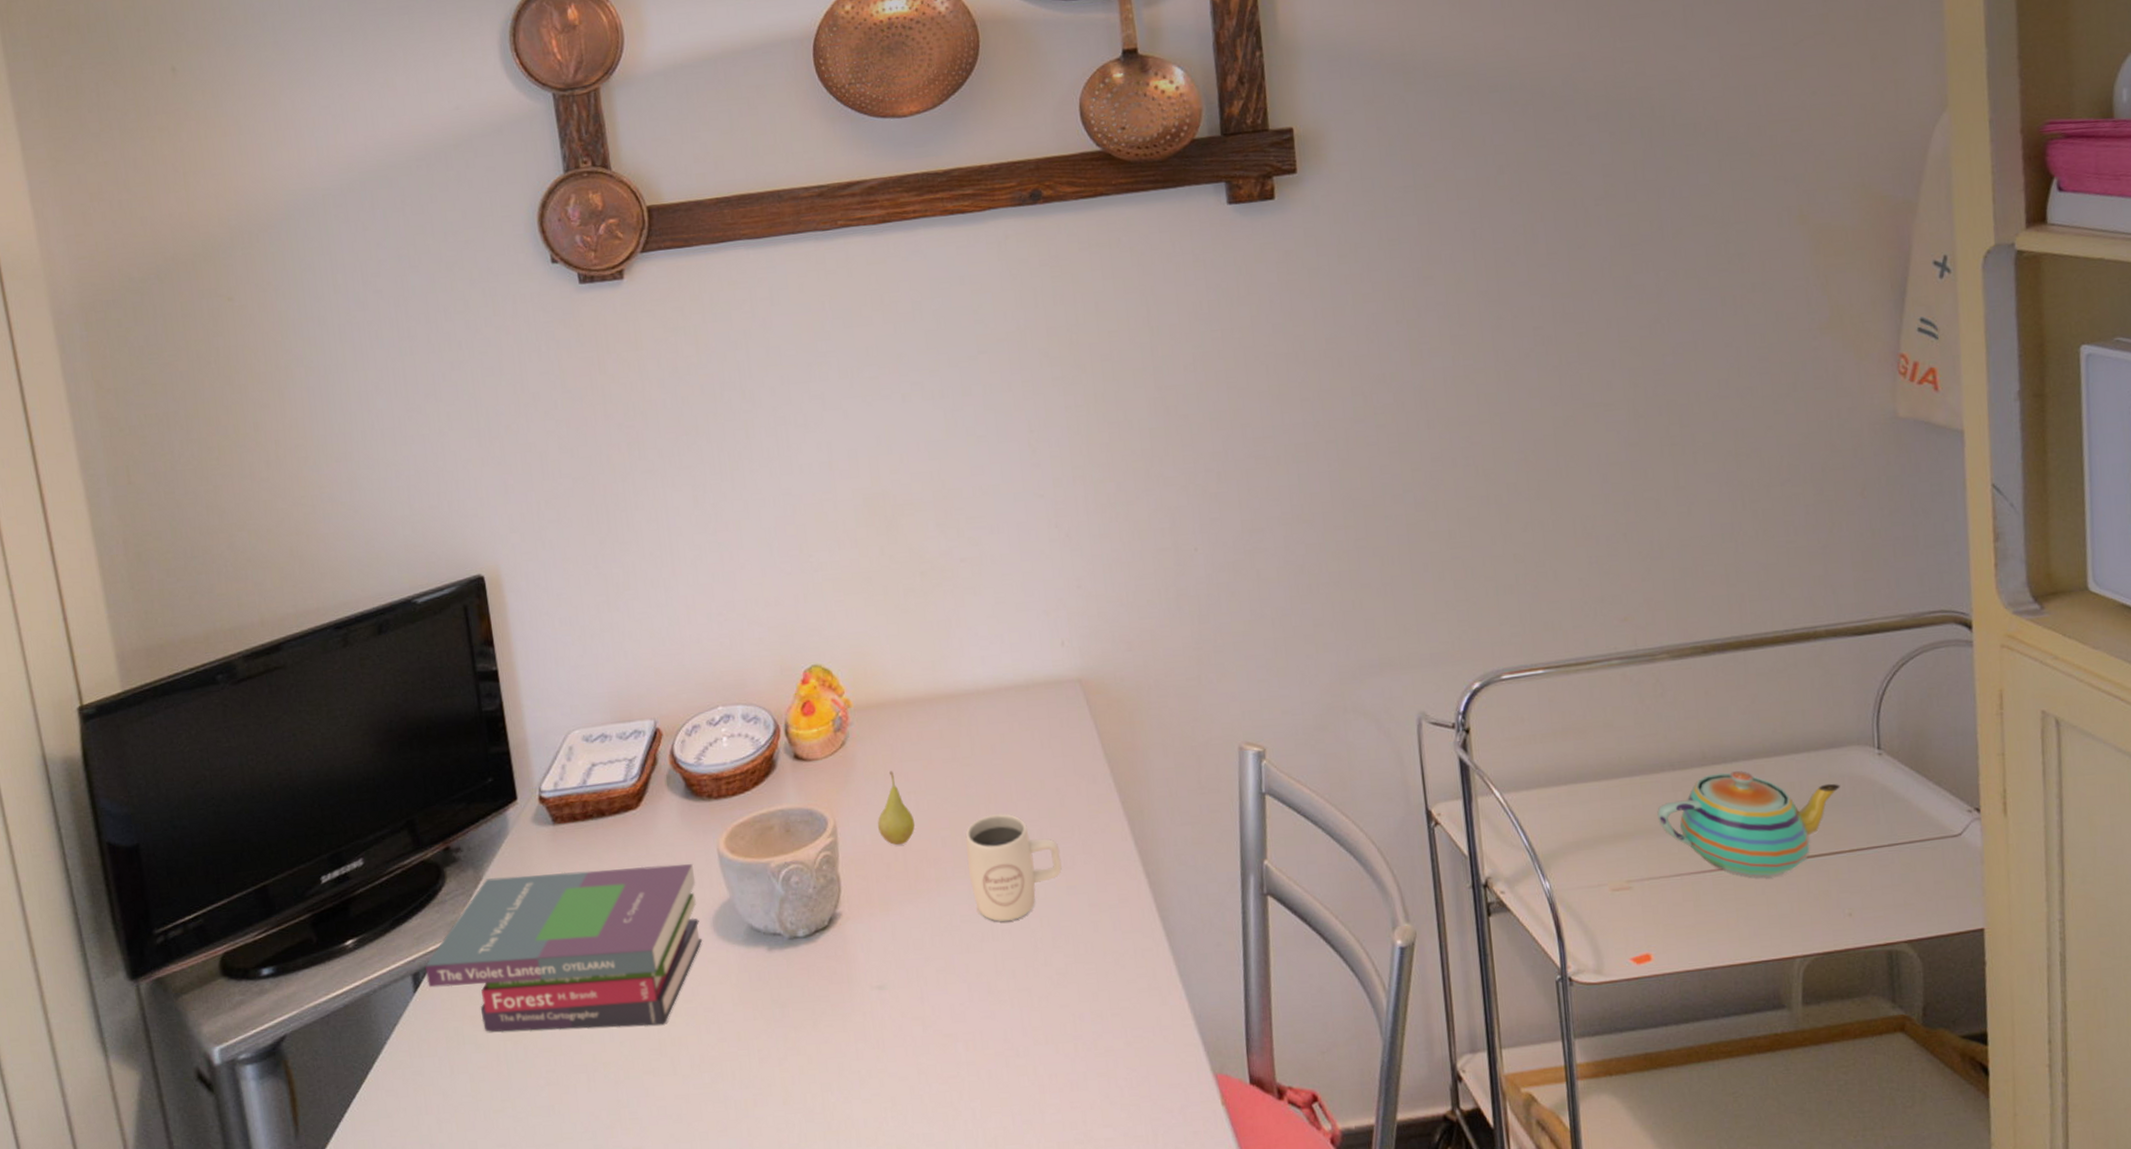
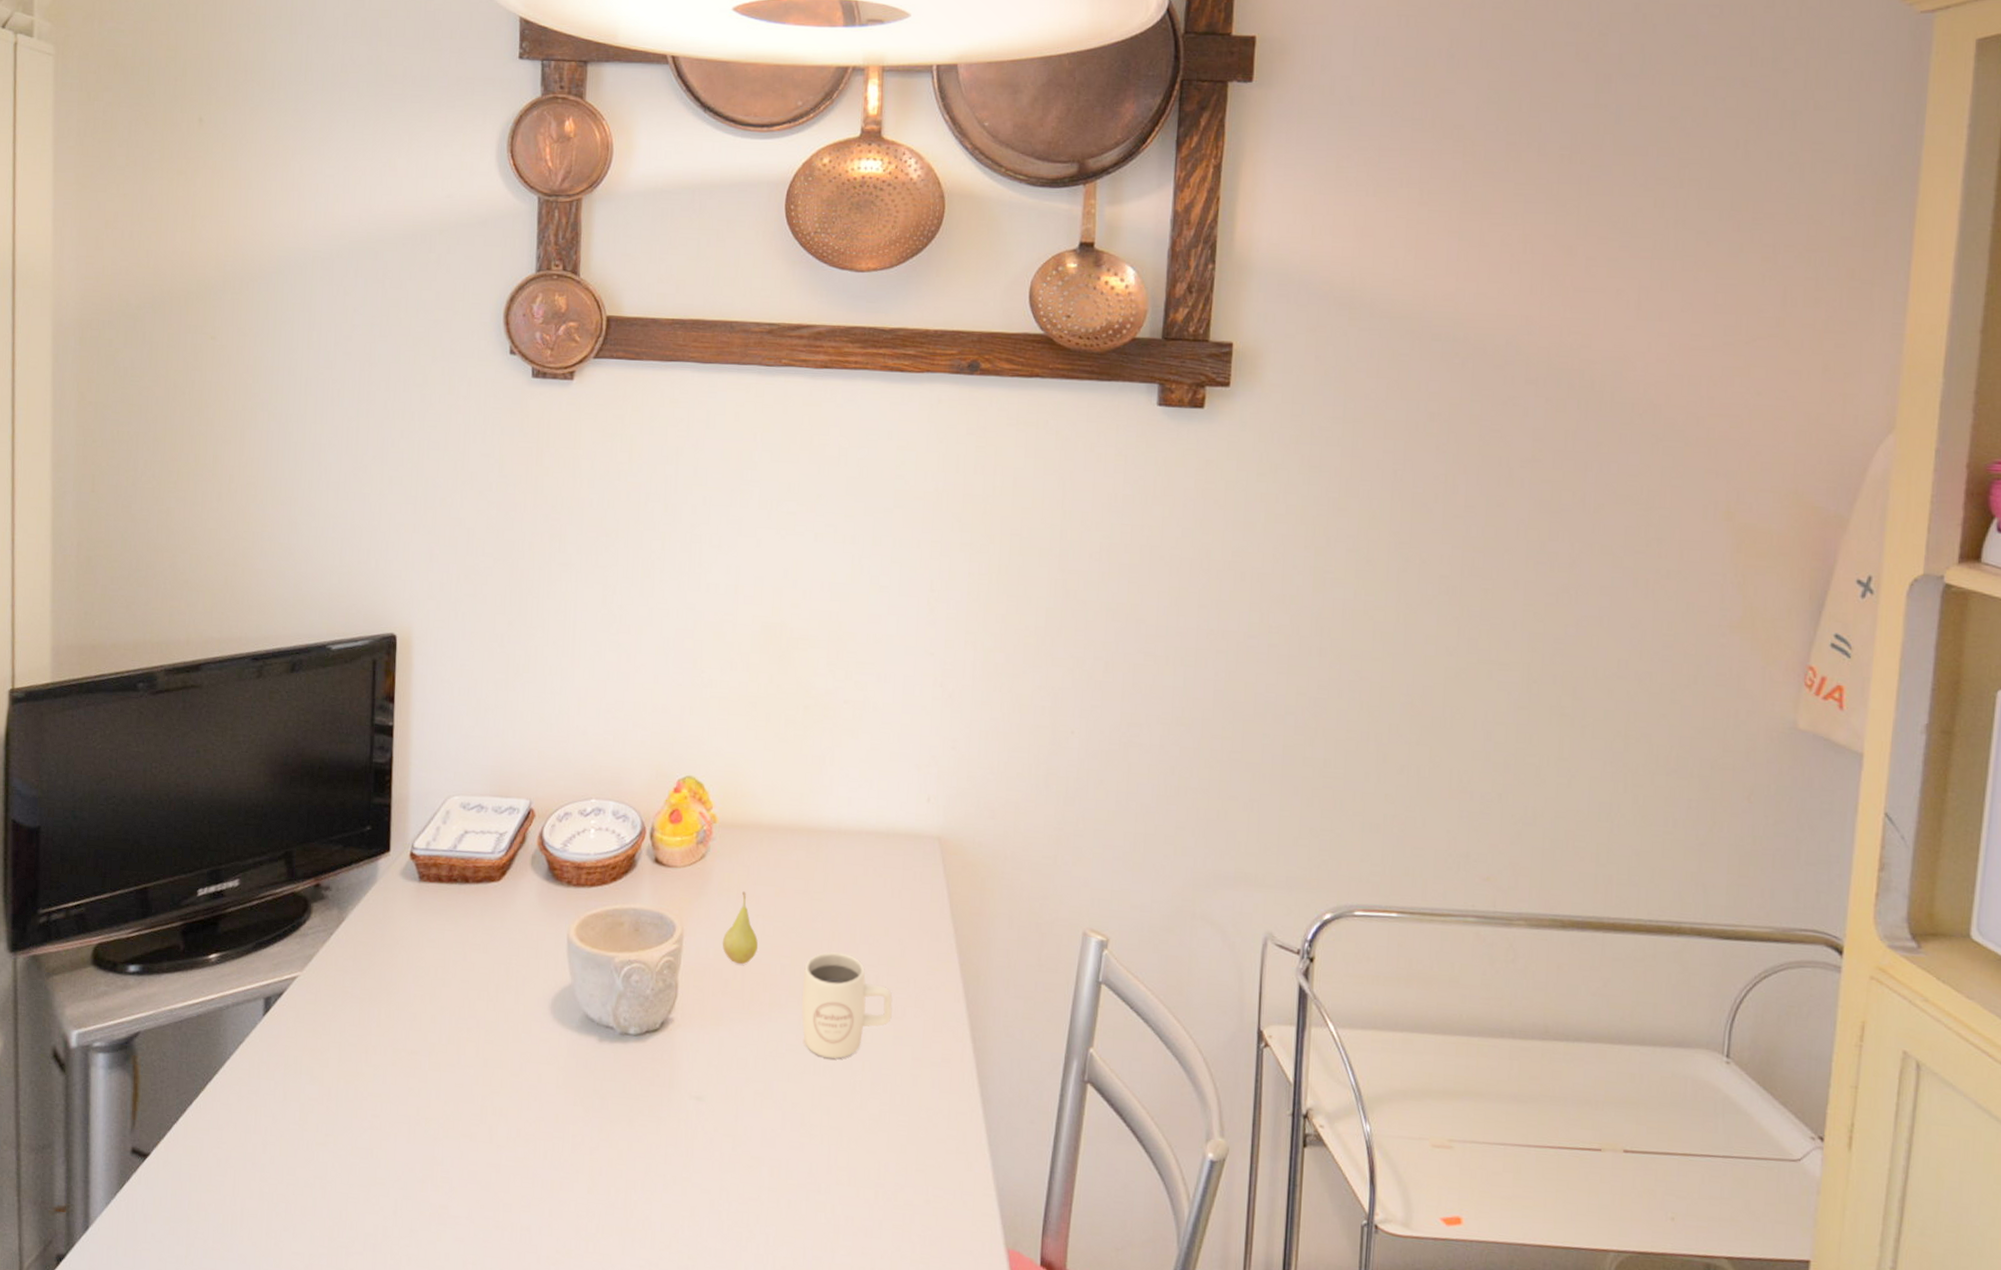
books: present [424,864,703,1032] -> none [277,921,542,1093]
teapot: present [1657,771,1840,878] -> none [1490,1049,1682,1166]

